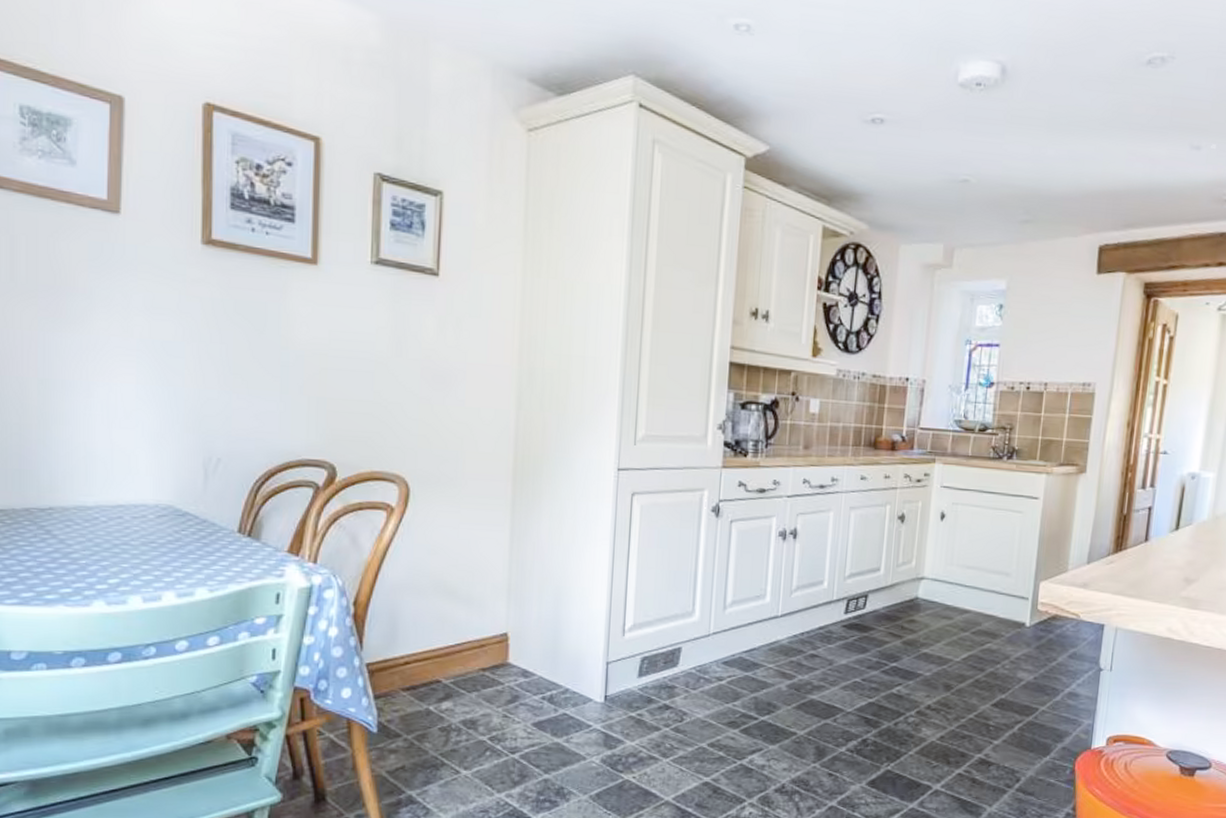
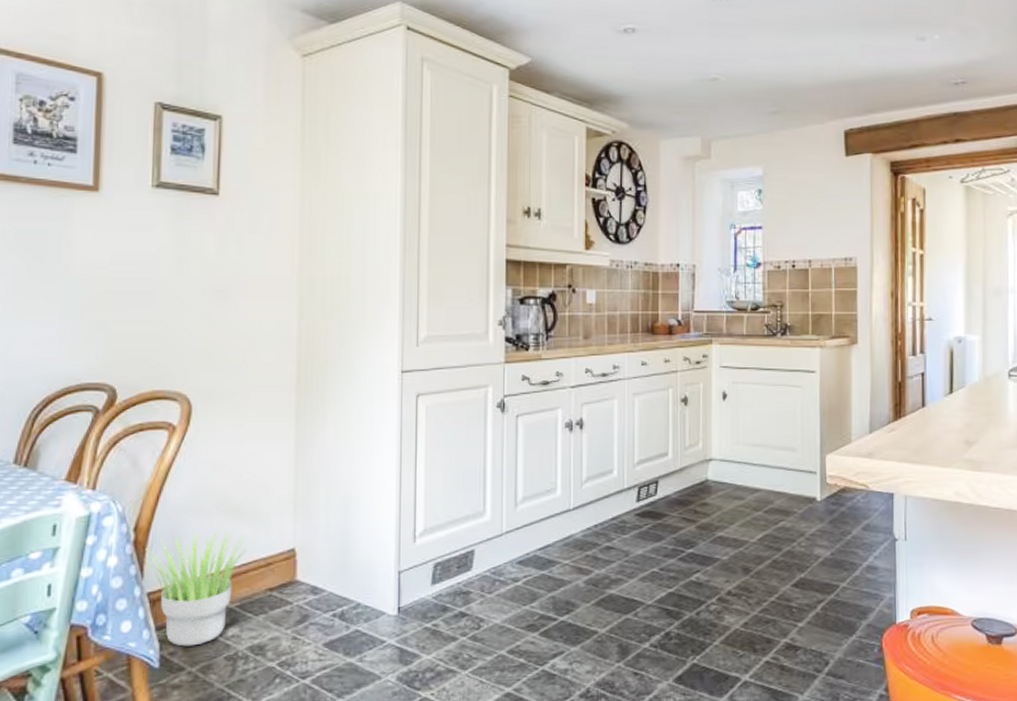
potted plant: none [364,608,463,716] -> present [145,530,248,647]

